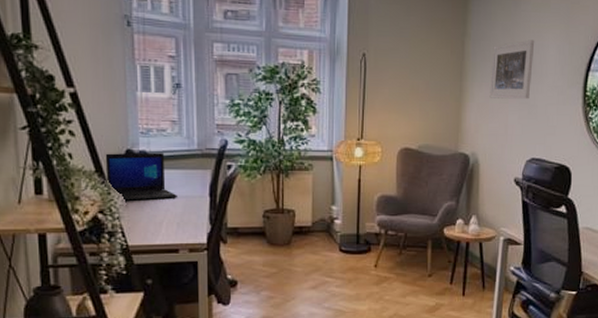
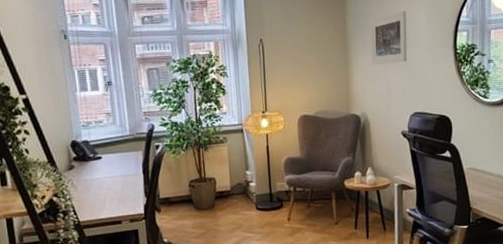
laptop: present [105,152,177,202] -> none [55,141,116,185]

